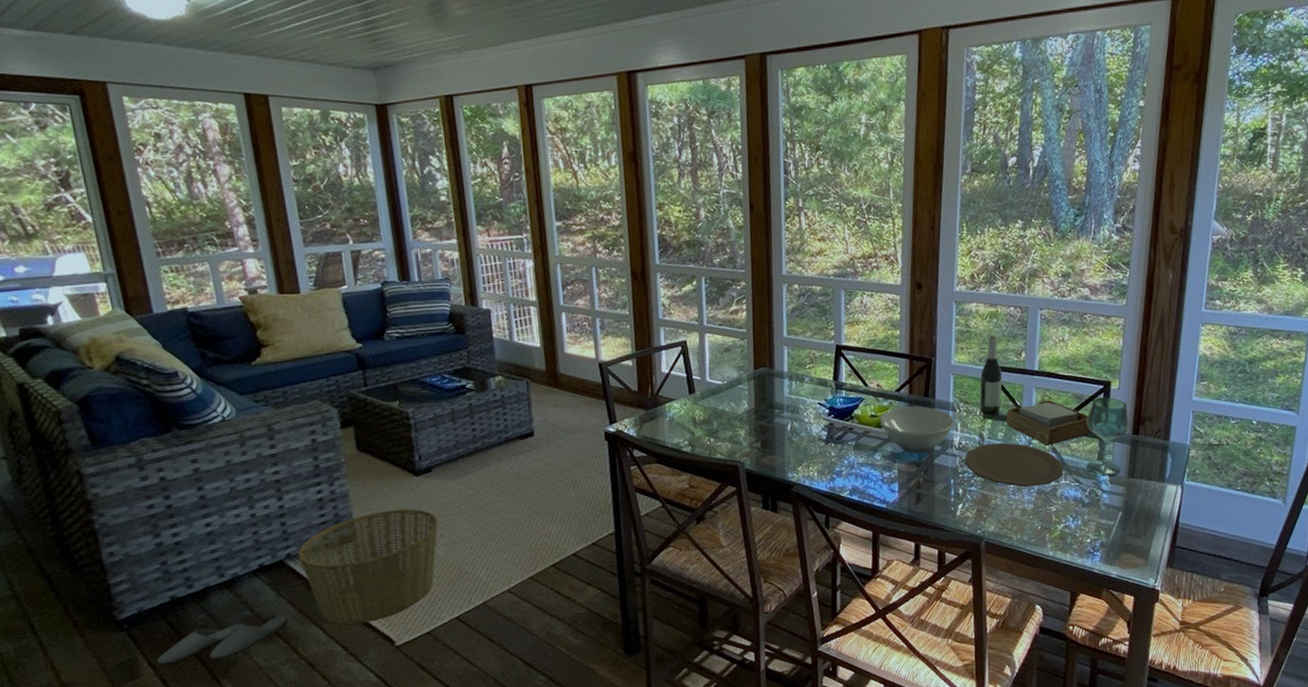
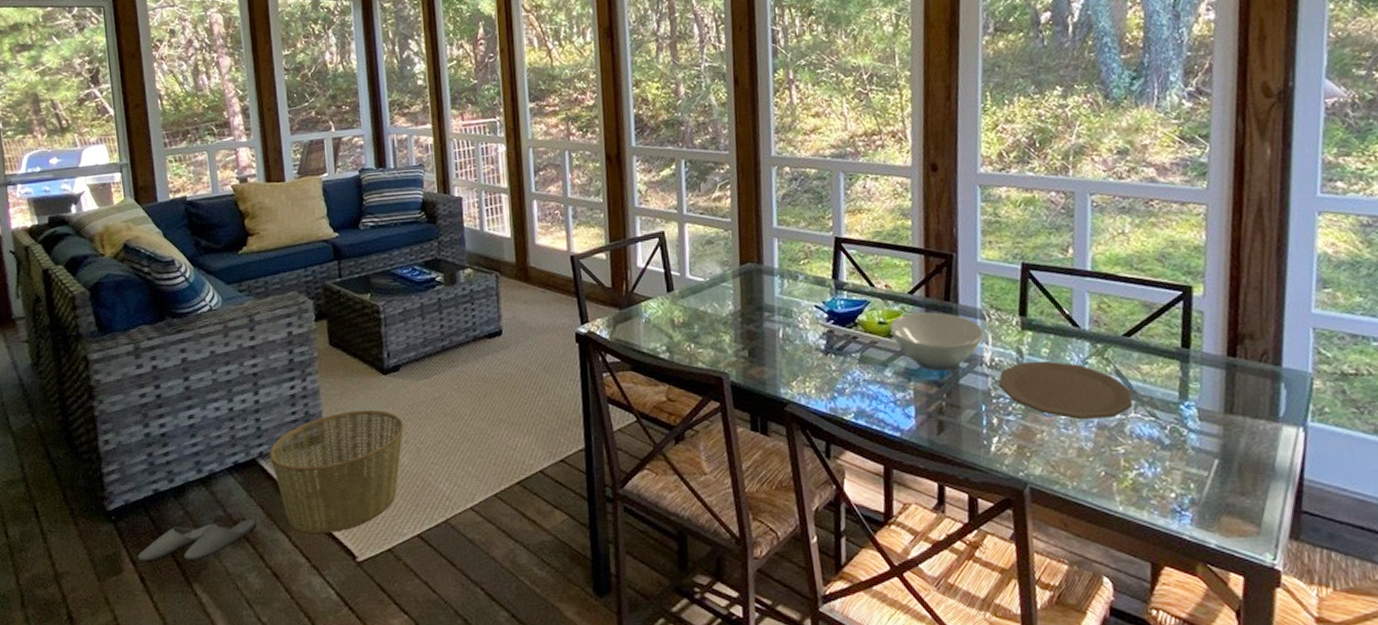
wine bottle: present [979,335,1003,415] -> none [1015,226,1045,325]
napkin holder: present [1006,400,1092,446] -> none [1051,308,1169,367]
wine glass: present [1086,397,1130,476] -> none [1160,306,1223,410]

